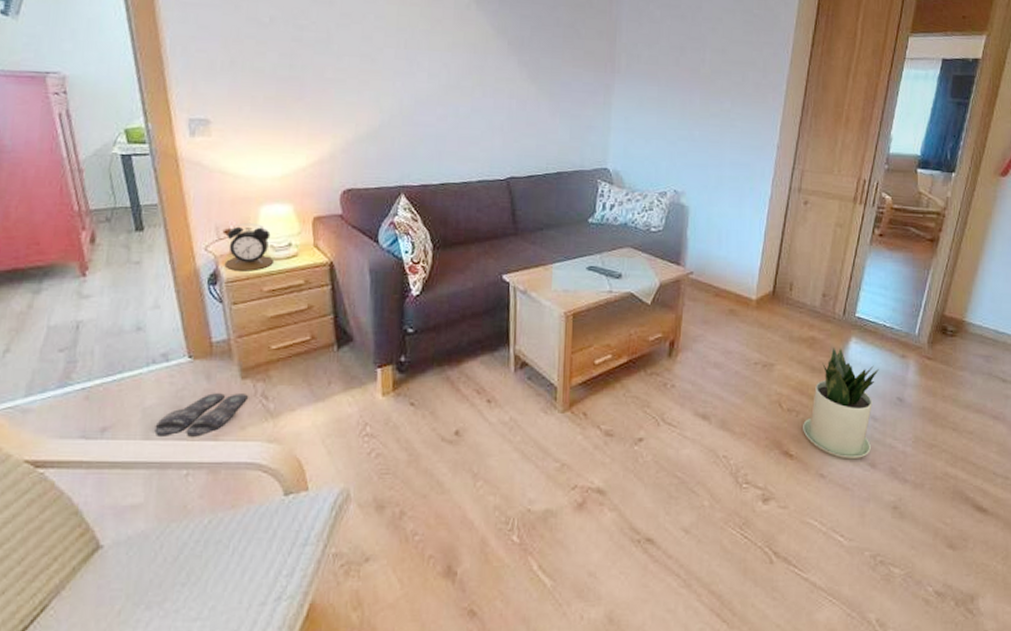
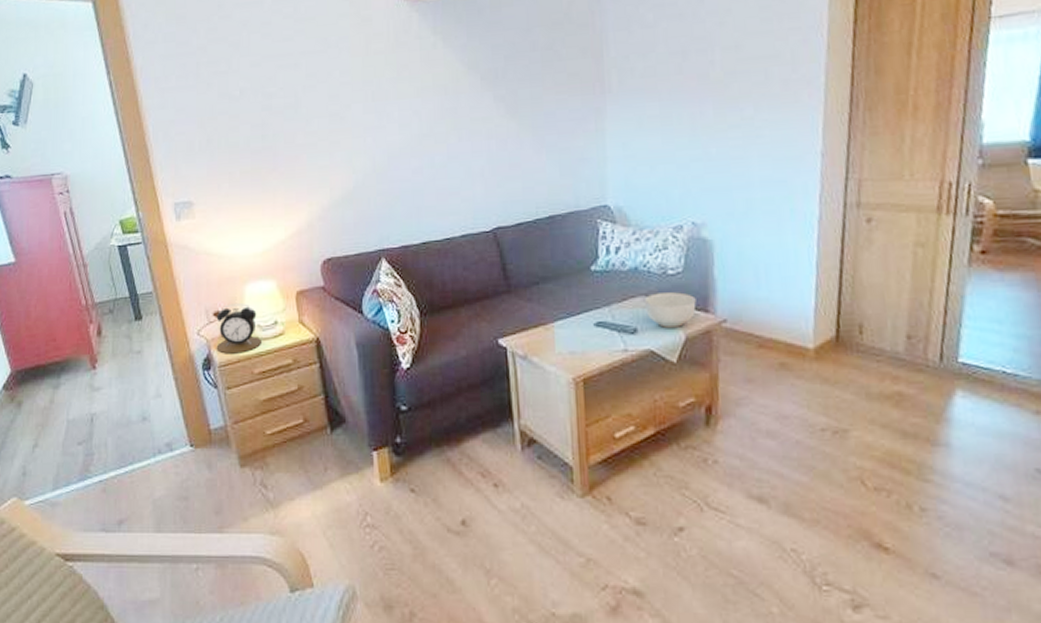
slippers: present [154,393,248,438] -> none [165,483,247,531]
bowl: none [629,246,671,275] -> present [643,292,697,328]
planter: present [803,348,879,460] -> none [898,405,1004,554]

